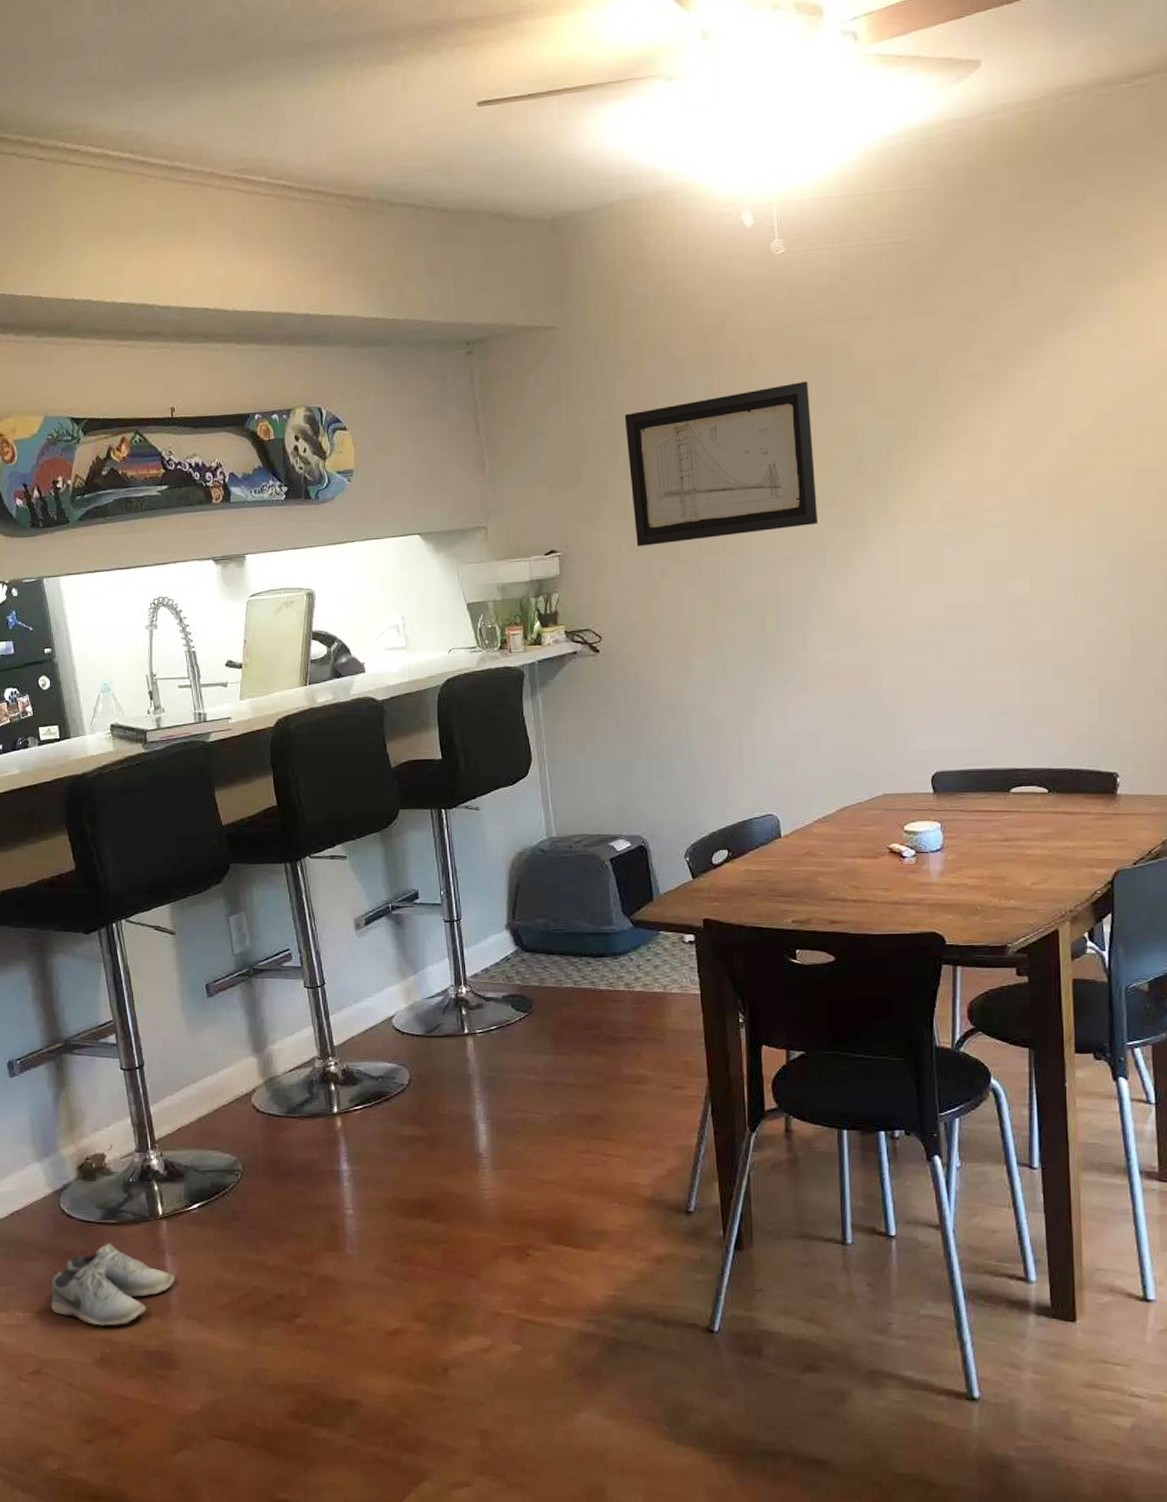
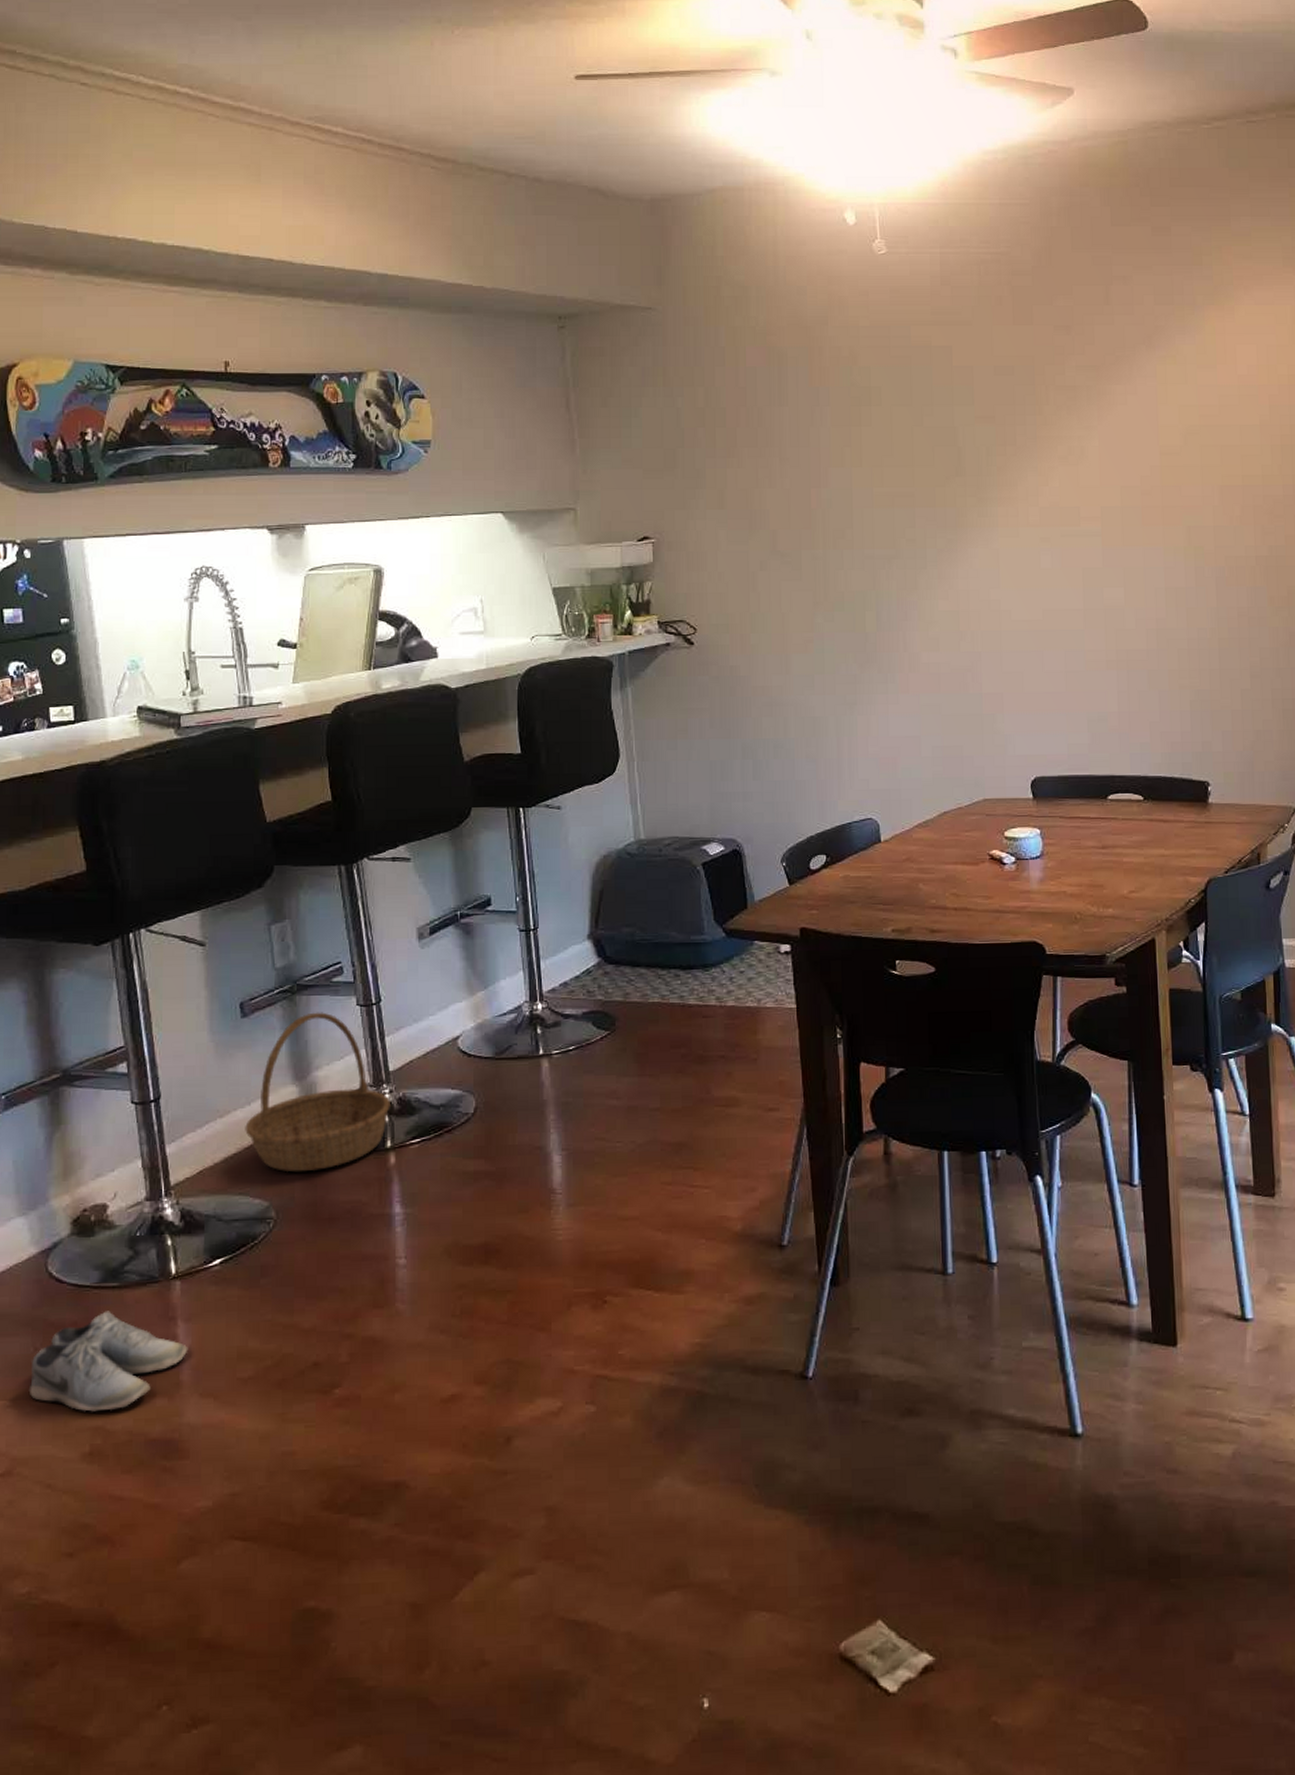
basket: none [214,993,336,1132] -> present [245,1012,390,1173]
wall art: present [624,381,819,547] -> none [723,381,919,538]

